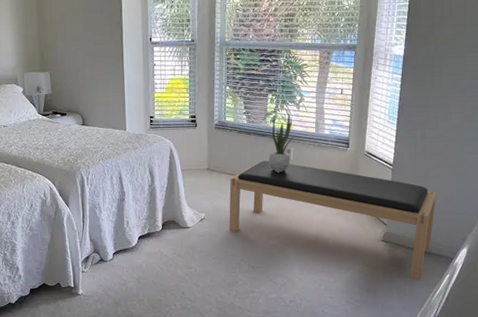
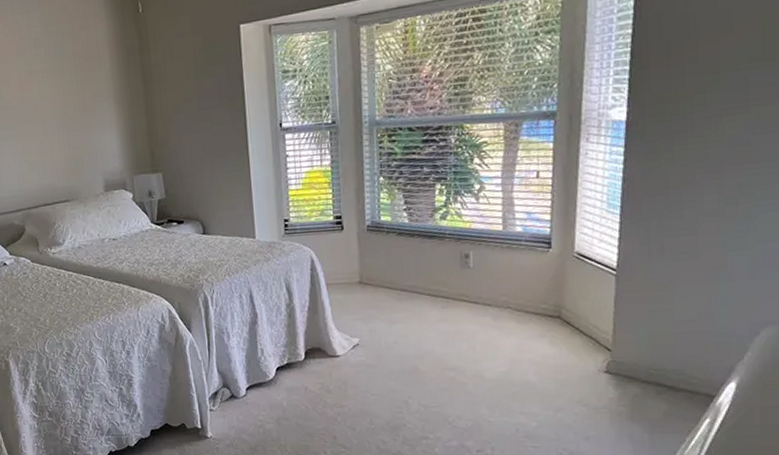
bench: present [229,160,437,280] -> none [389,269,686,426]
potted plant: present [268,112,296,173] -> none [439,205,475,285]

